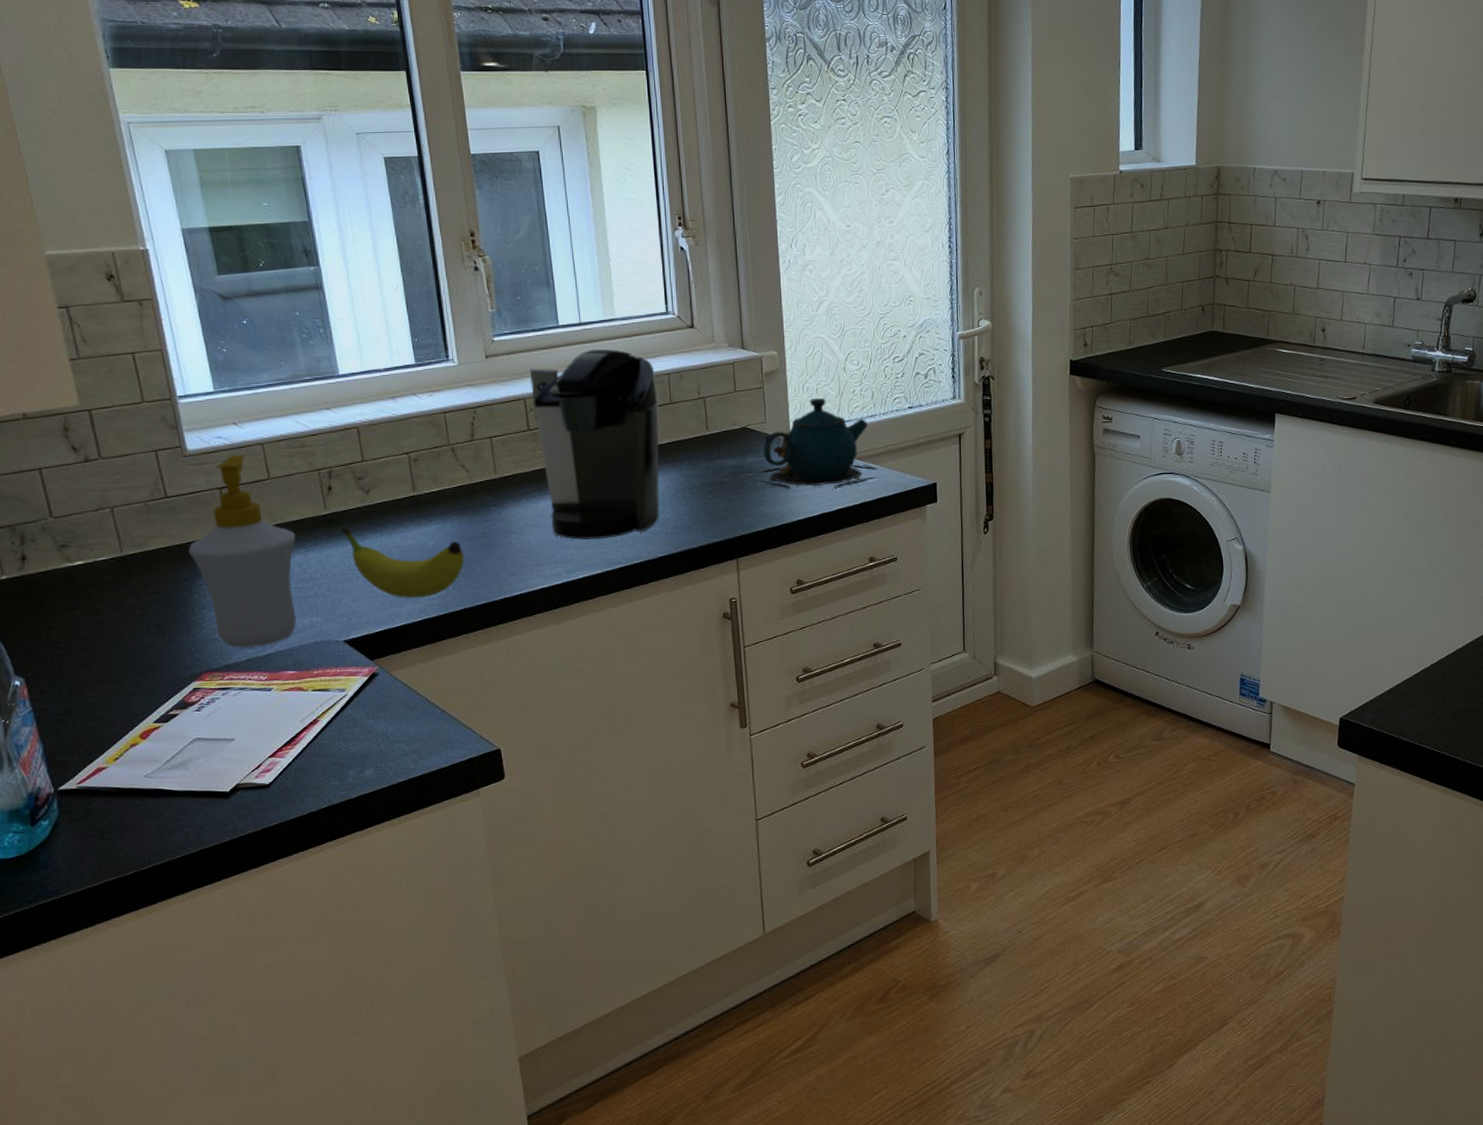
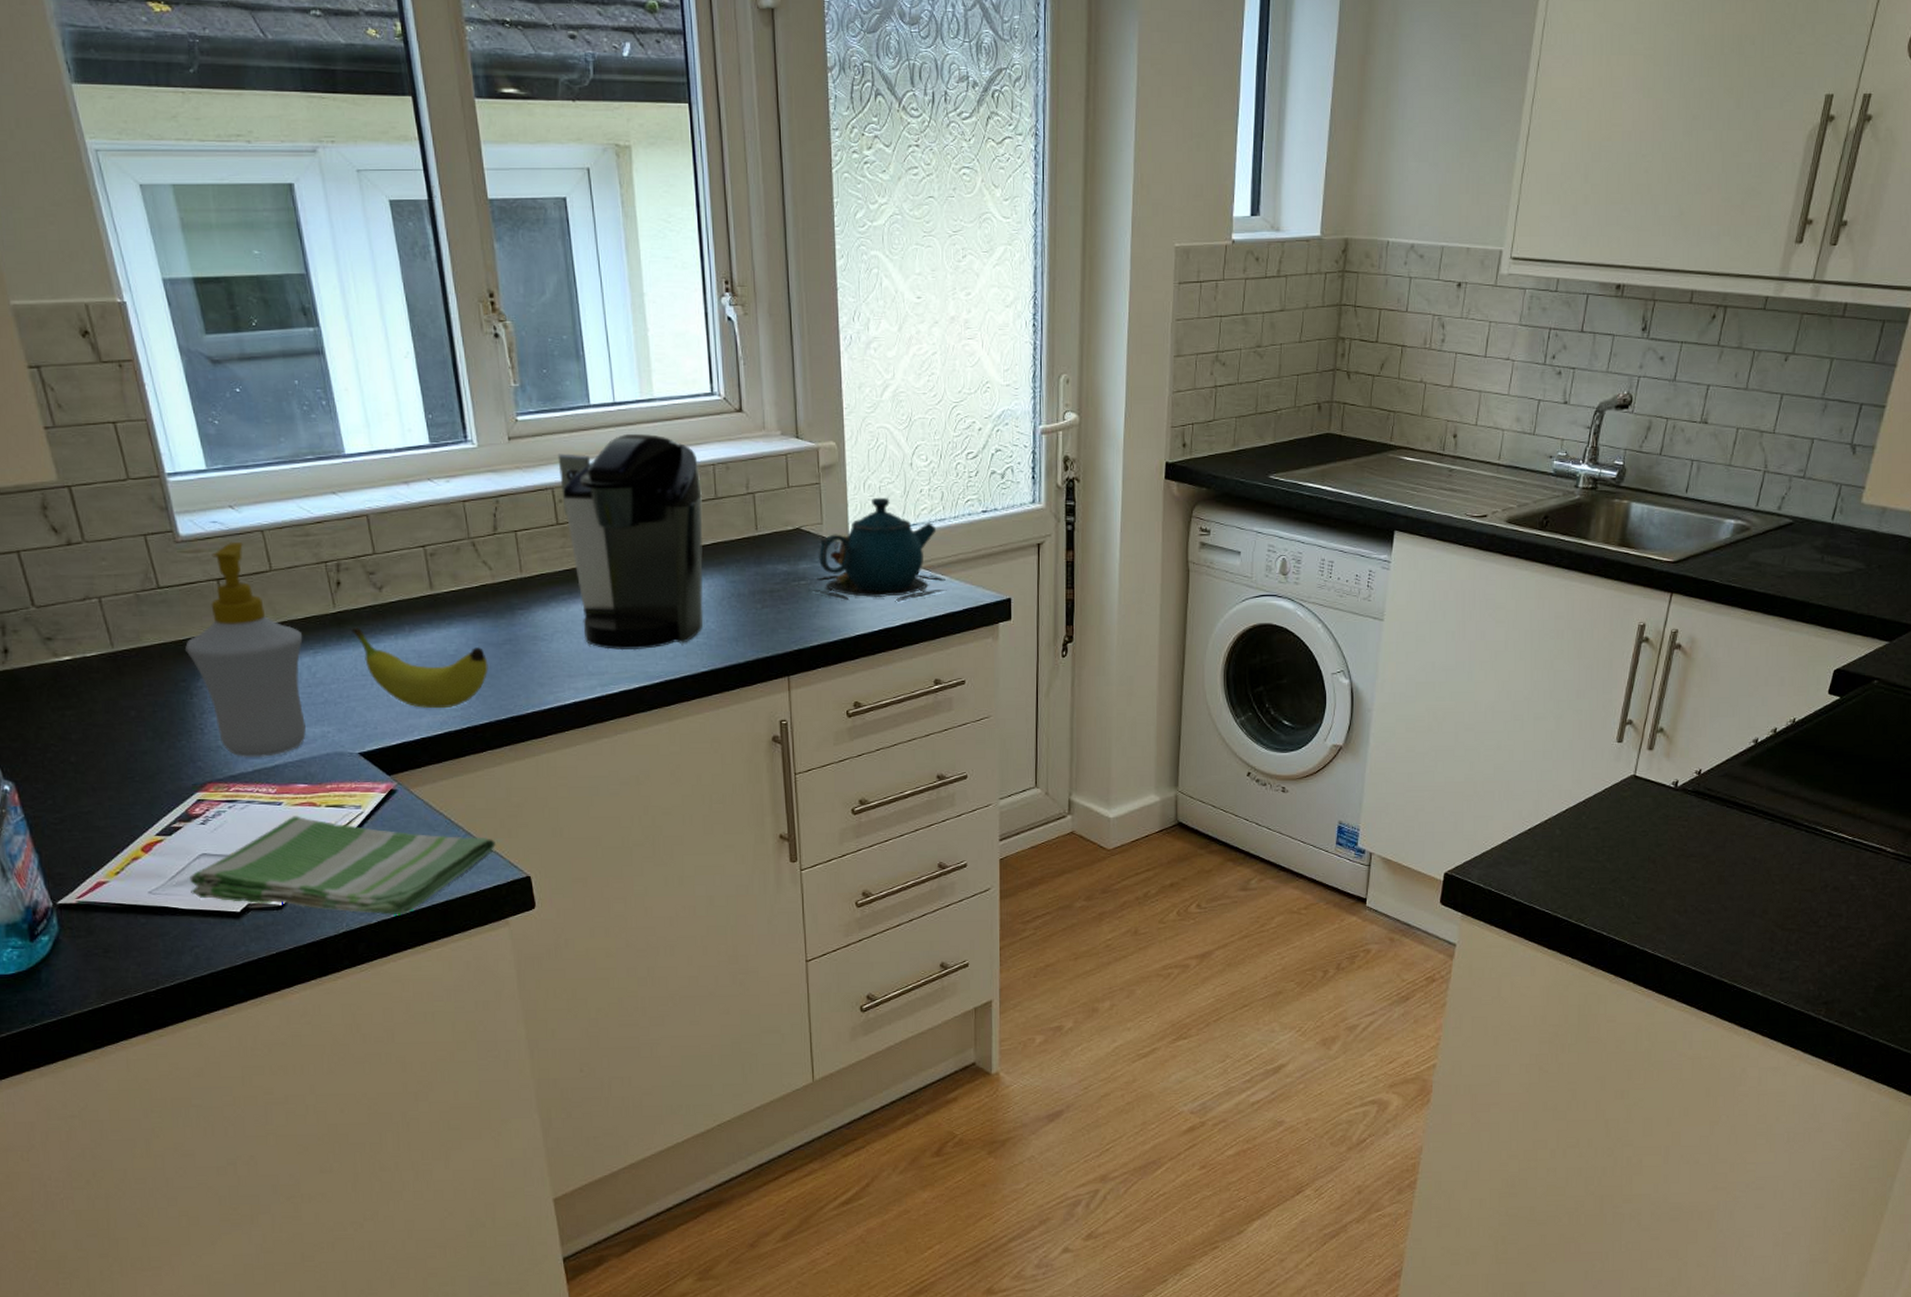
dish towel: none [184,700,469,790] -> present [190,816,496,915]

